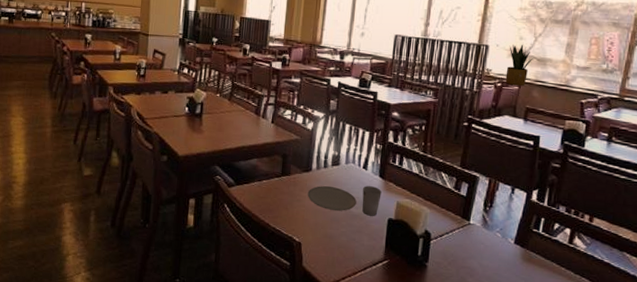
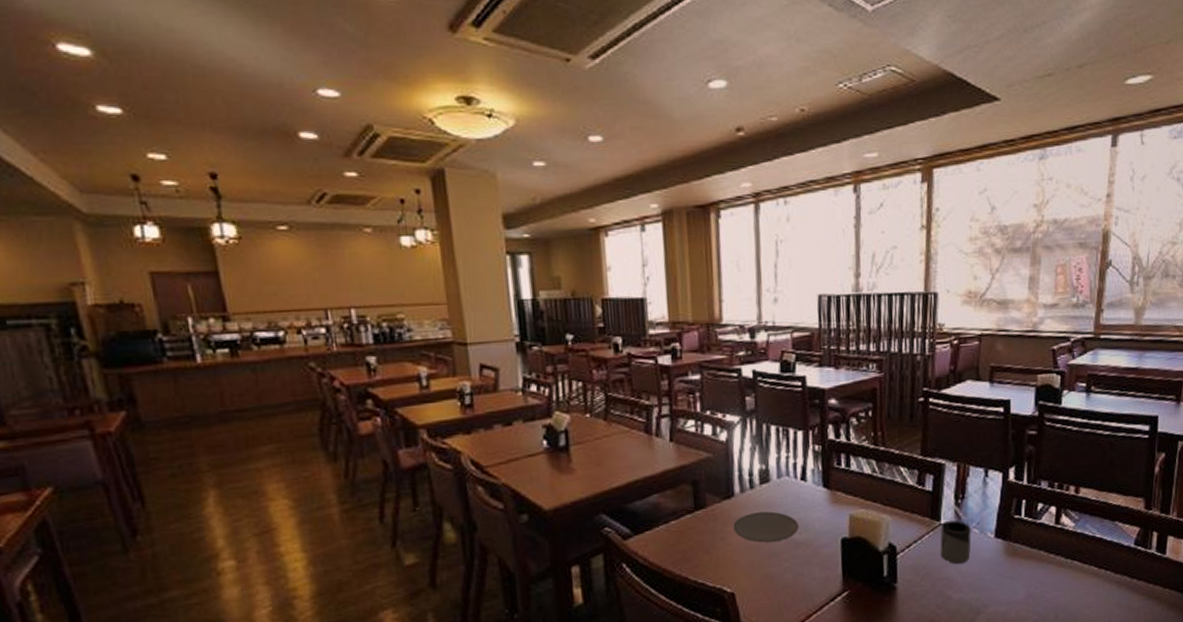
cup: present [362,186,382,216] -> none [804,501,829,540]
cup: none [466,221,495,259] -> present [940,520,972,564]
planter: present [505,44,534,86] -> none [962,285,994,341]

